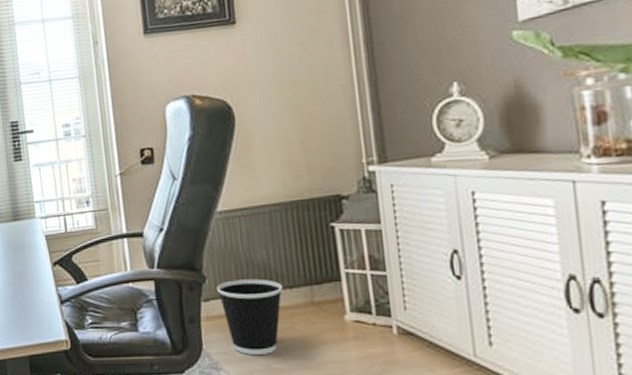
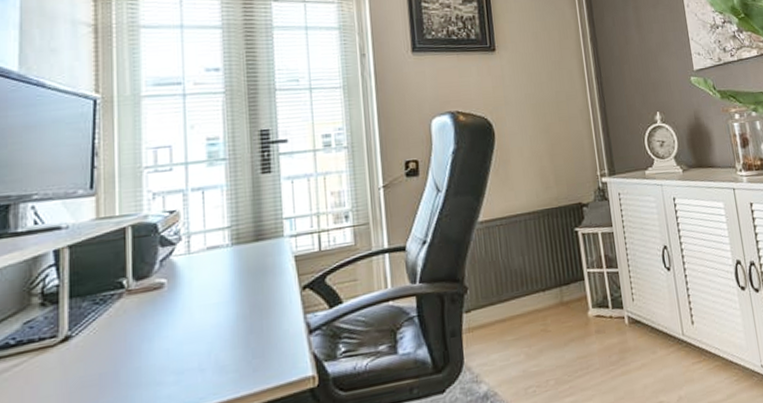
wastebasket: present [217,278,284,355] -> none [478,284,538,363]

